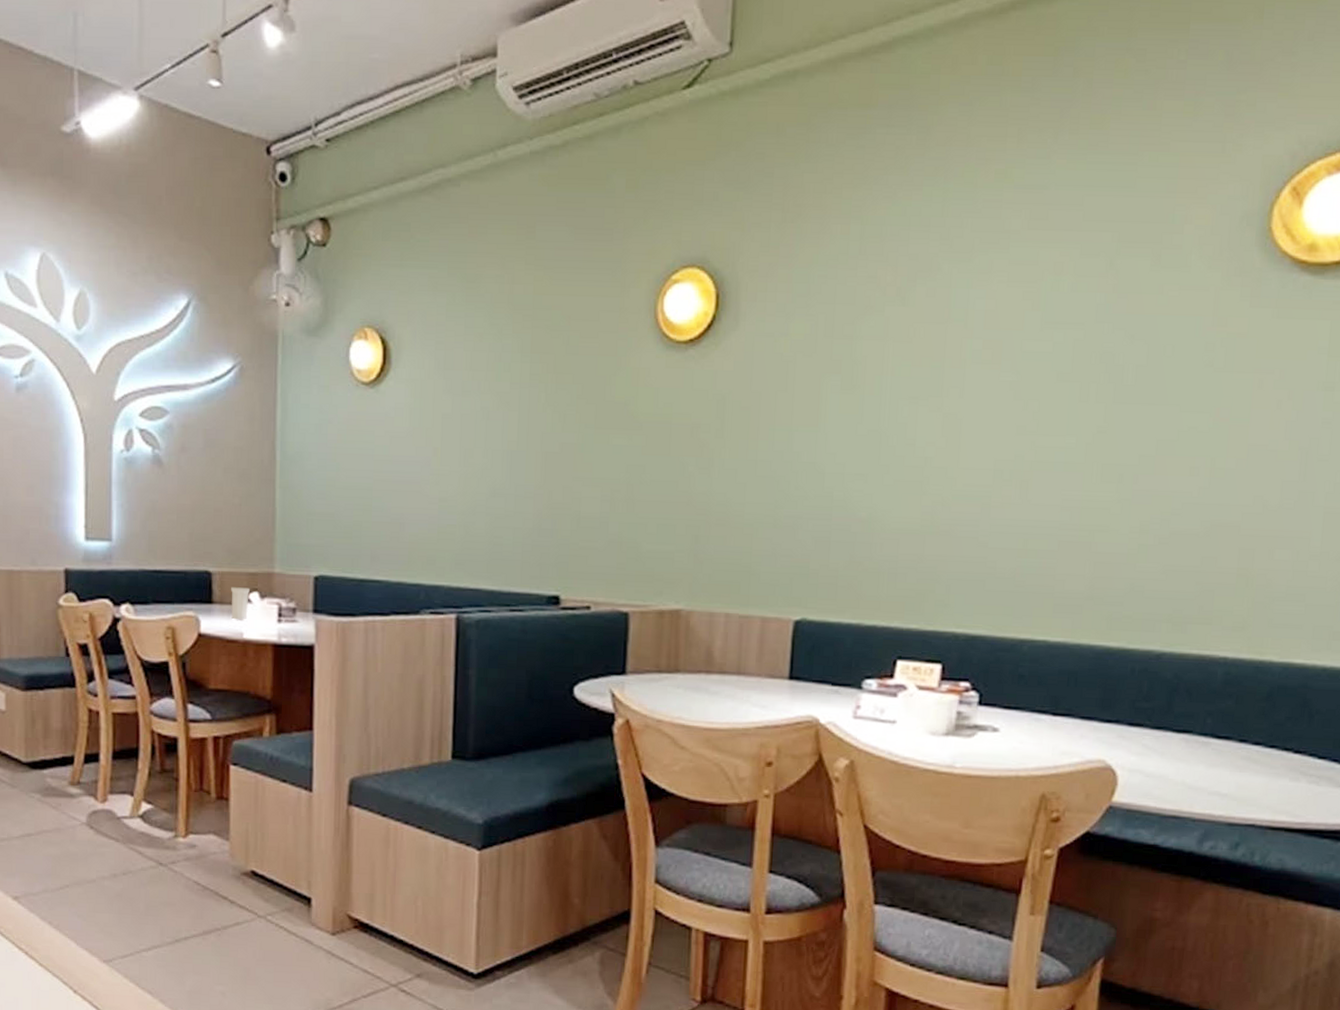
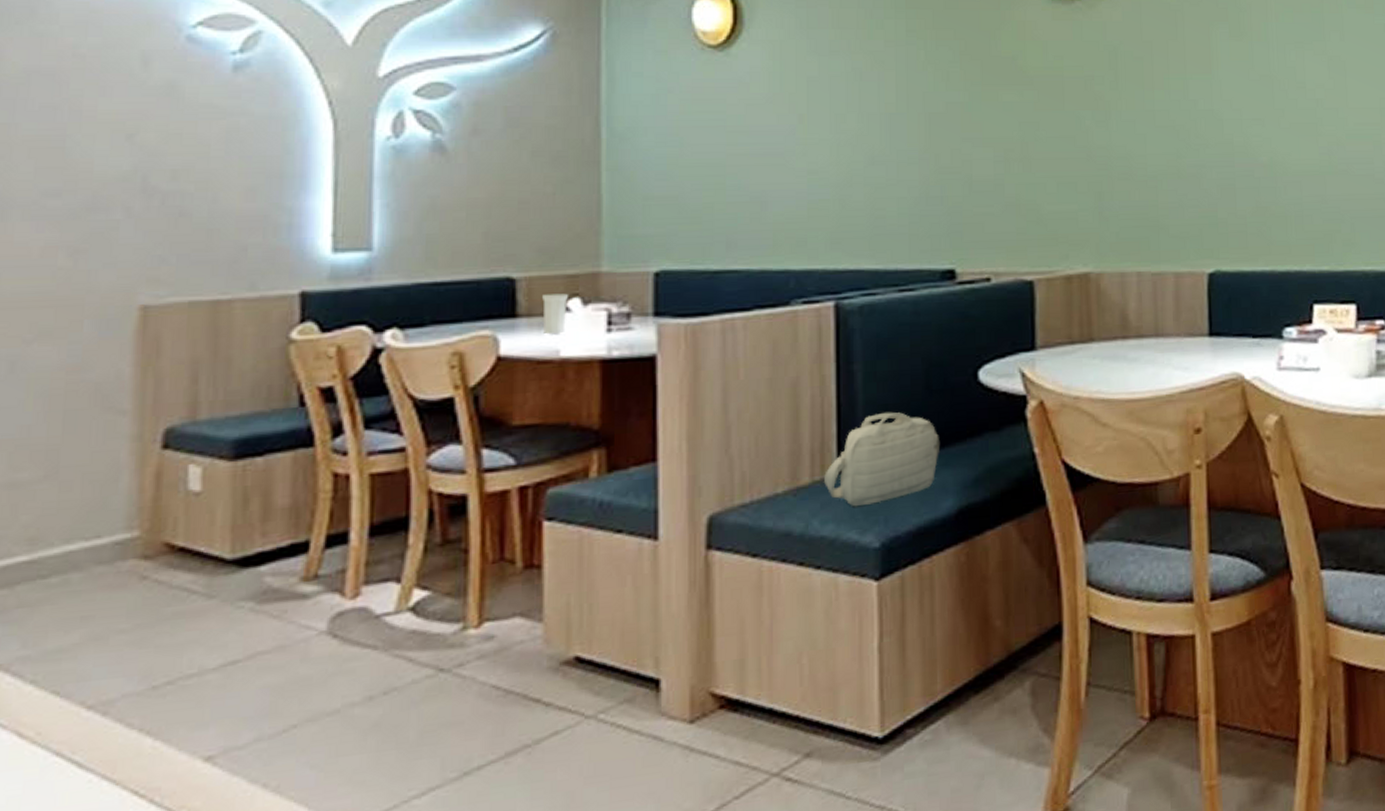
shoulder bag: none [441,713,538,788] -> present [824,412,941,506]

